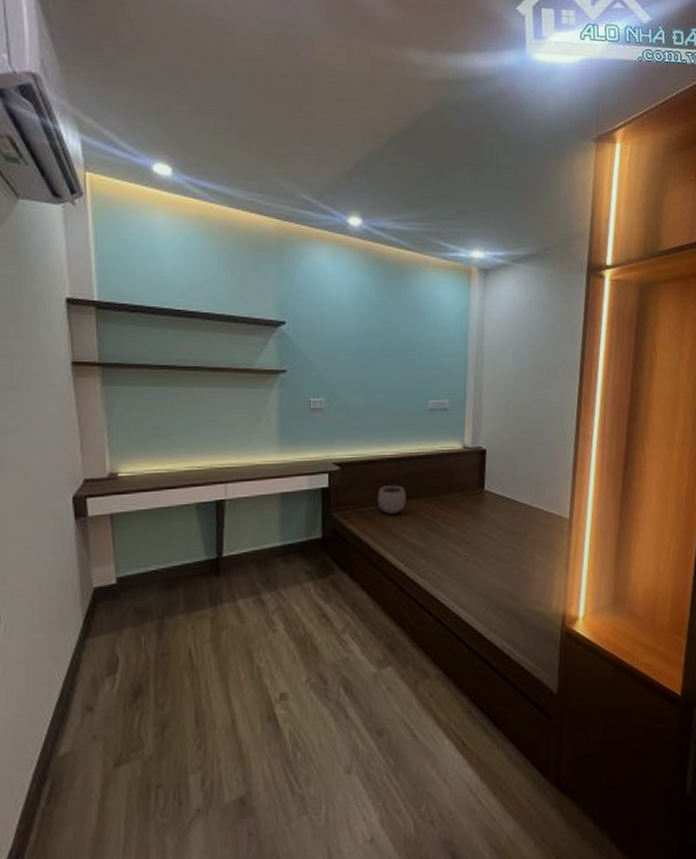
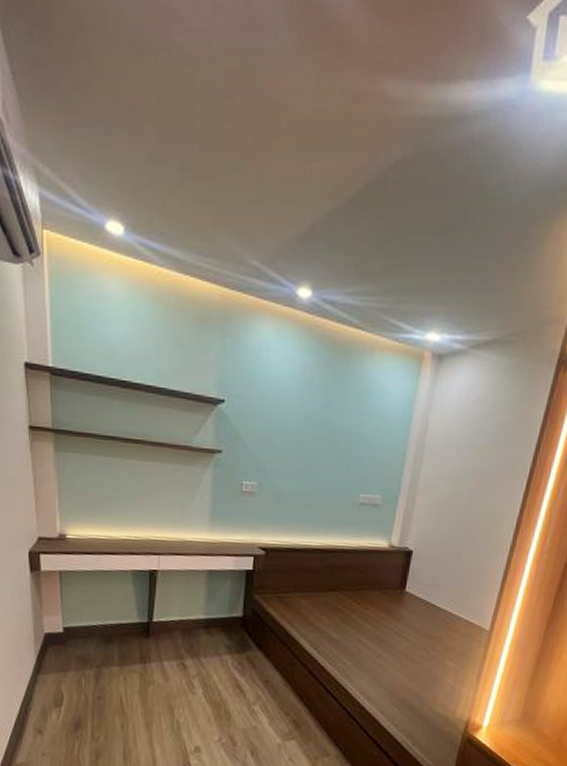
plant pot: present [377,480,406,514] -> none [298,570,326,603]

